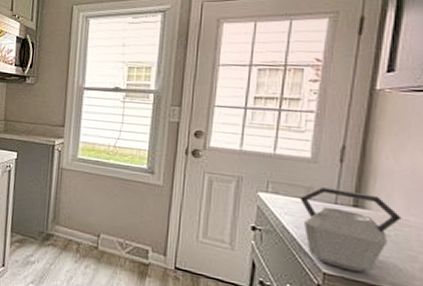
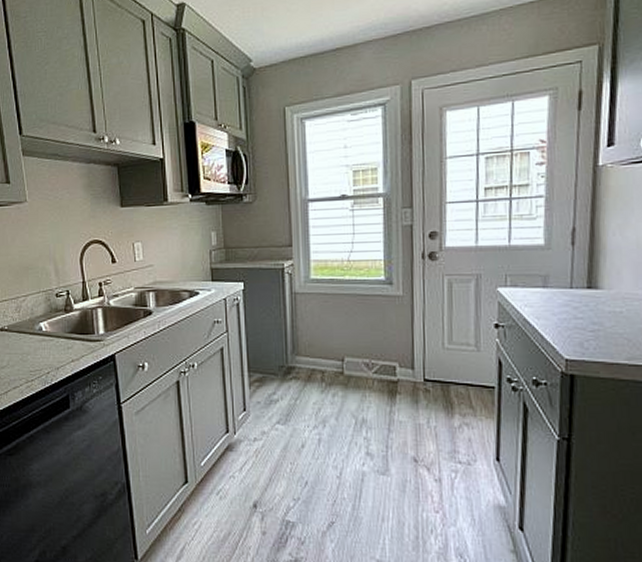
kettle: present [300,187,402,272] -> none [538,273,632,353]

